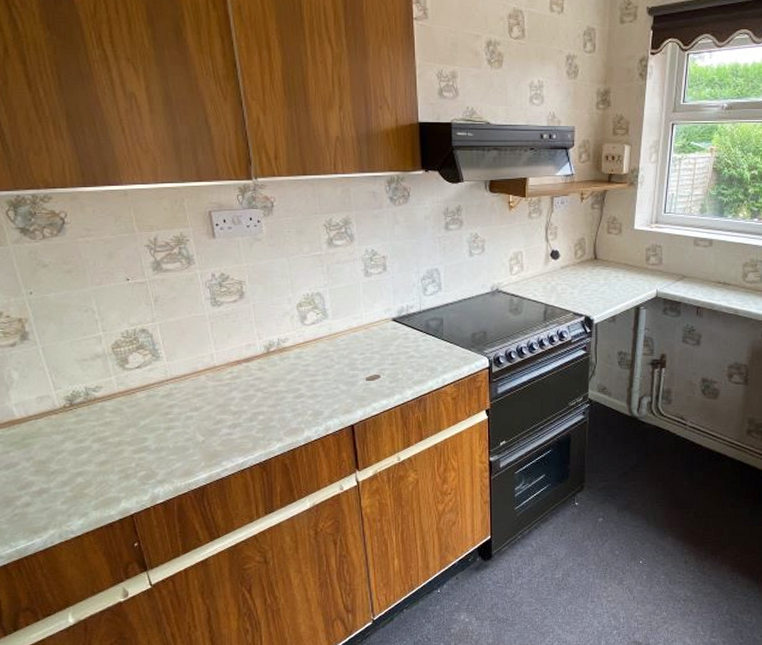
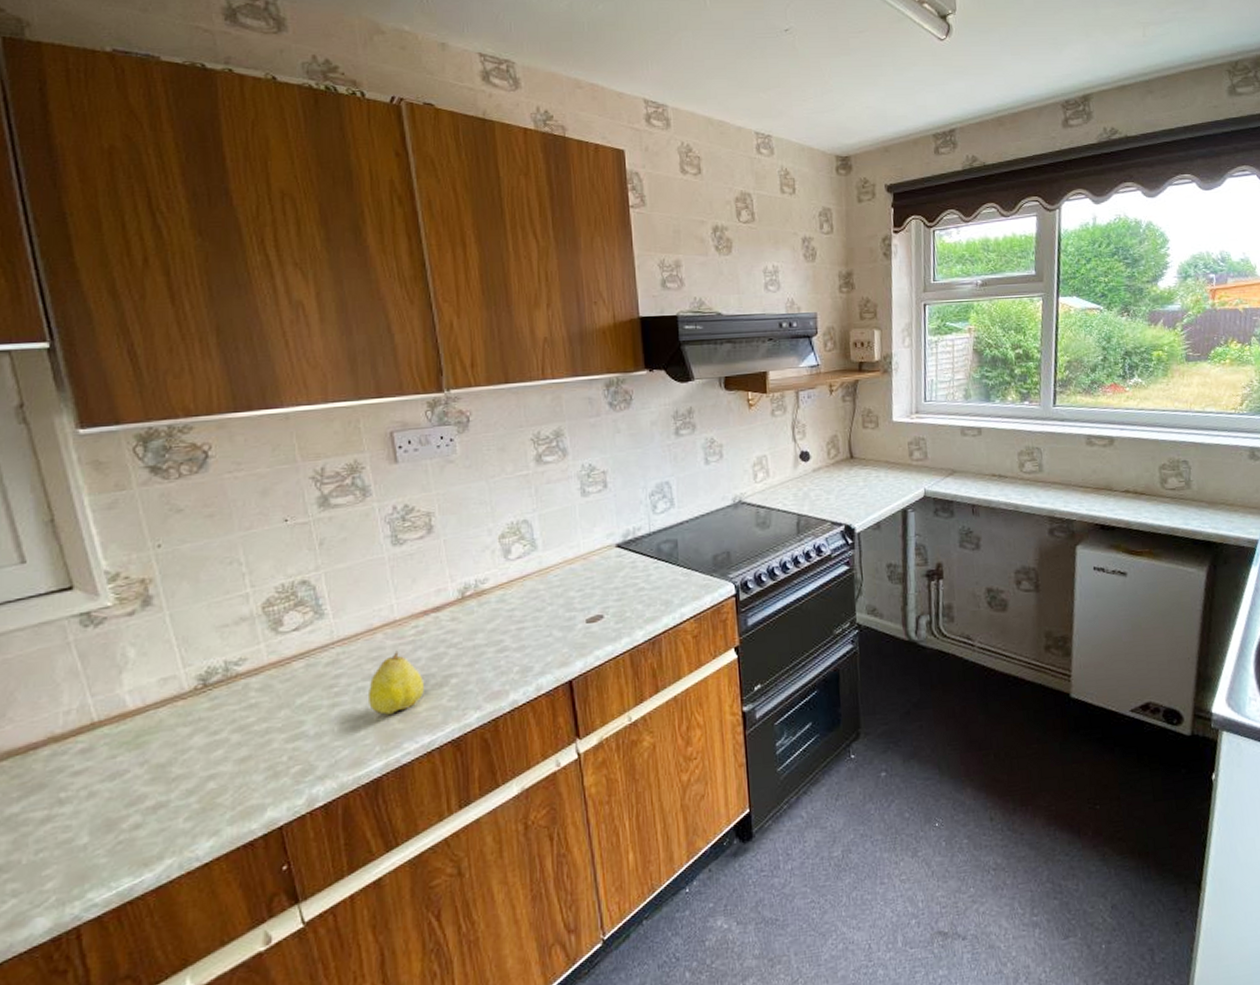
fruit: none [195,390,238,439] -> present [369,650,424,715]

